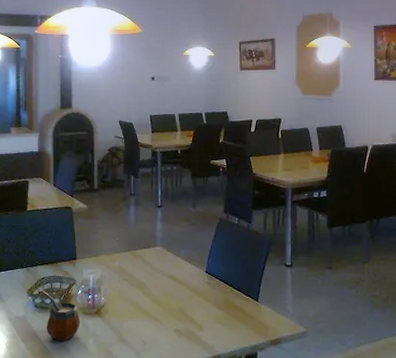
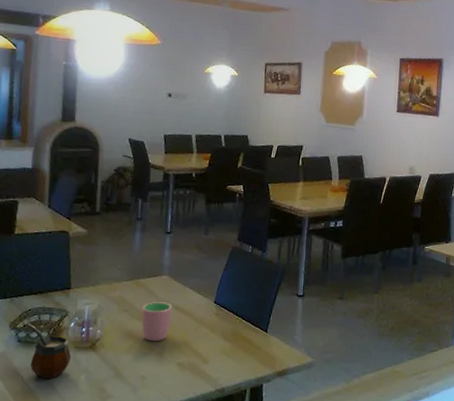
cup: none [140,271,167,309] -> present [141,302,172,342]

